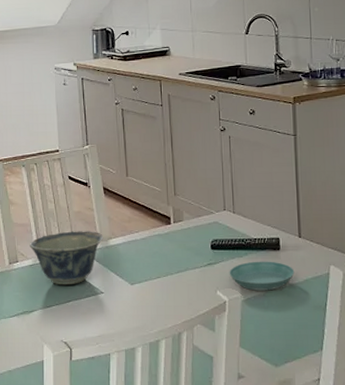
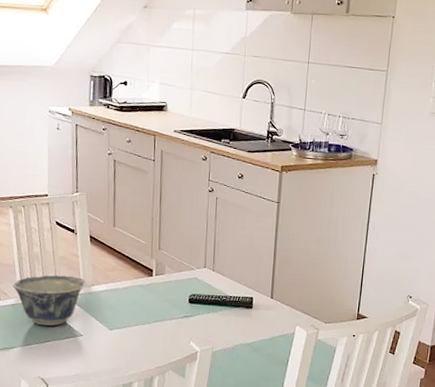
saucer: present [229,261,295,291] -> none [203,317,264,345]

